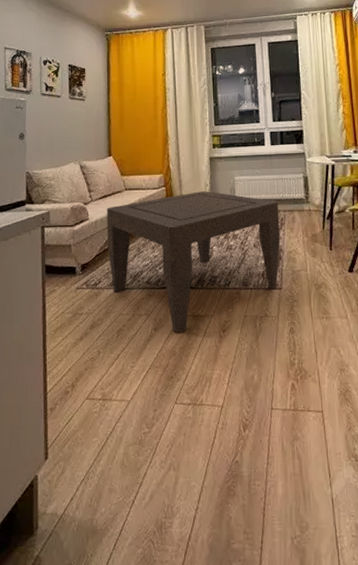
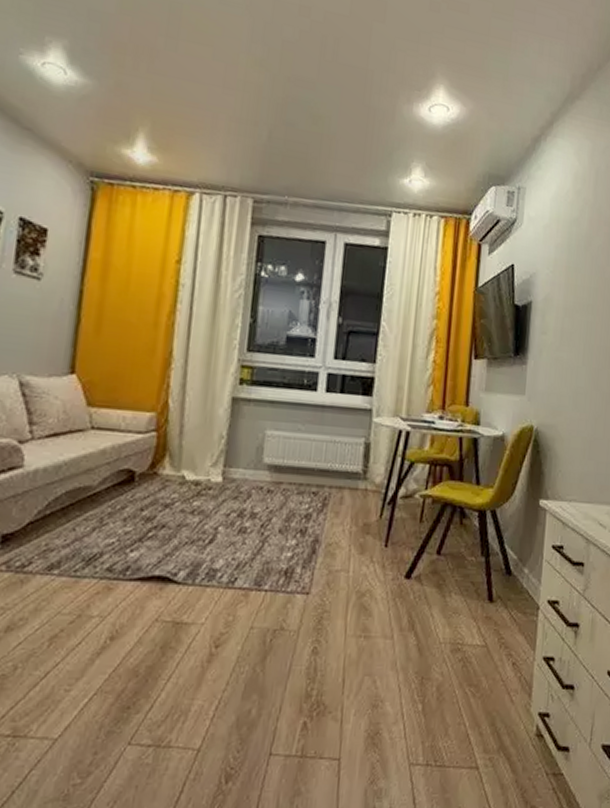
coffee table: present [107,191,281,333] -> none [49,444,324,645]

